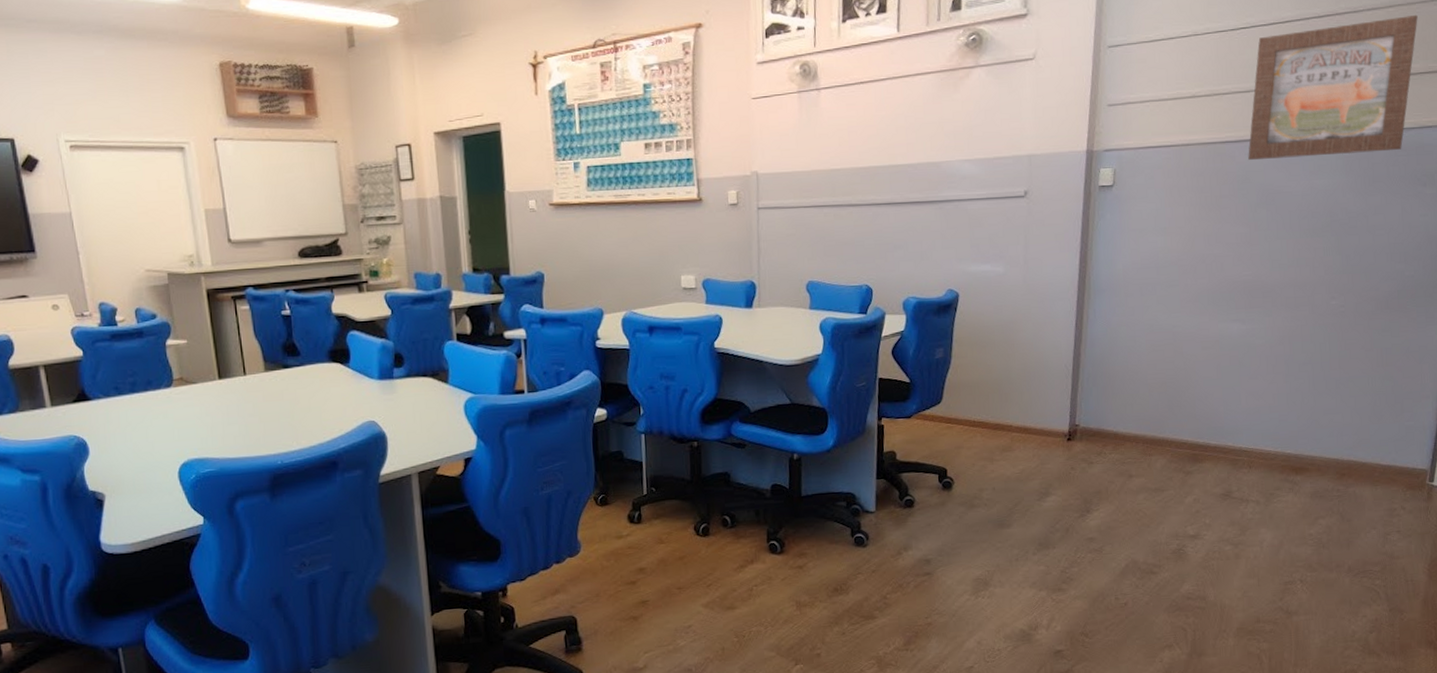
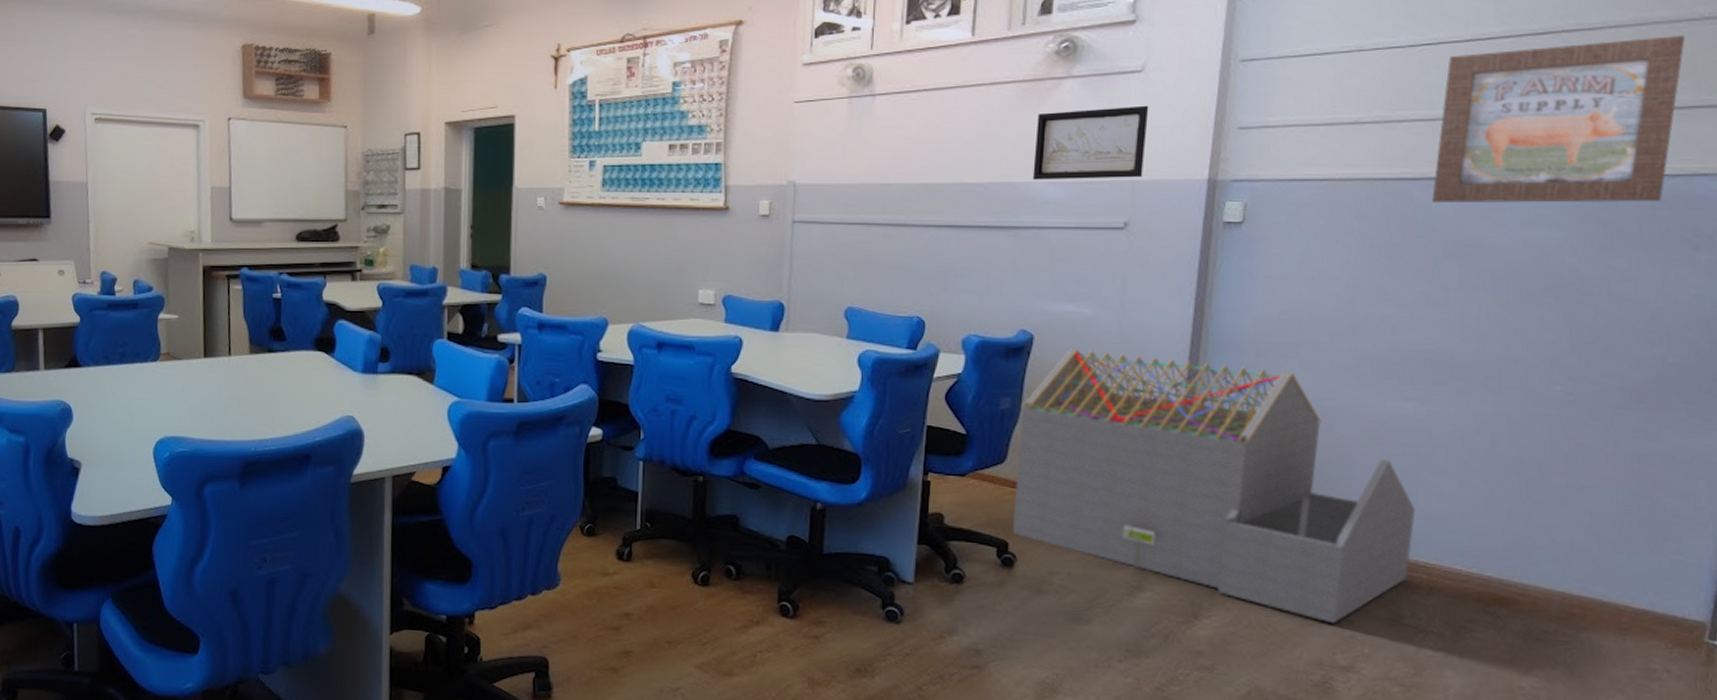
architectural model: none [949,302,1239,504] -> present [1012,349,1416,624]
wall art: none [951,89,1040,159] -> present [1032,105,1149,180]

